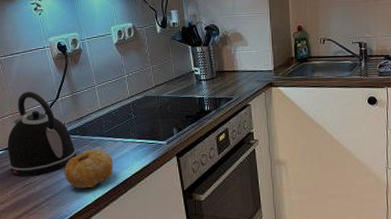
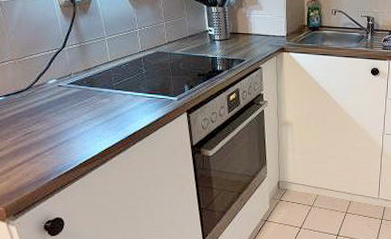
kettle: present [7,92,76,176] -> none [7,38,83,124]
fruit: present [65,149,114,189] -> none [70,101,122,140]

